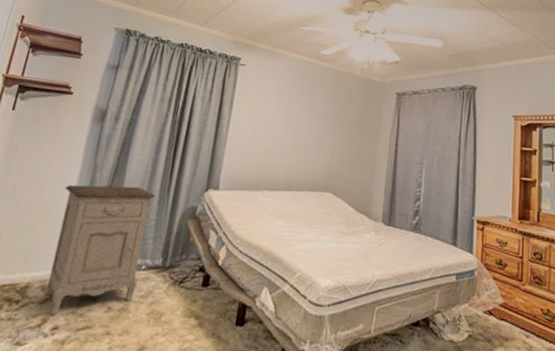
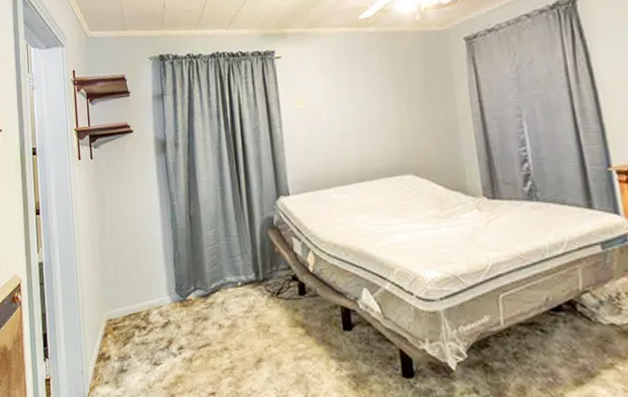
nightstand: present [45,184,156,315] -> none [152,207,239,336]

